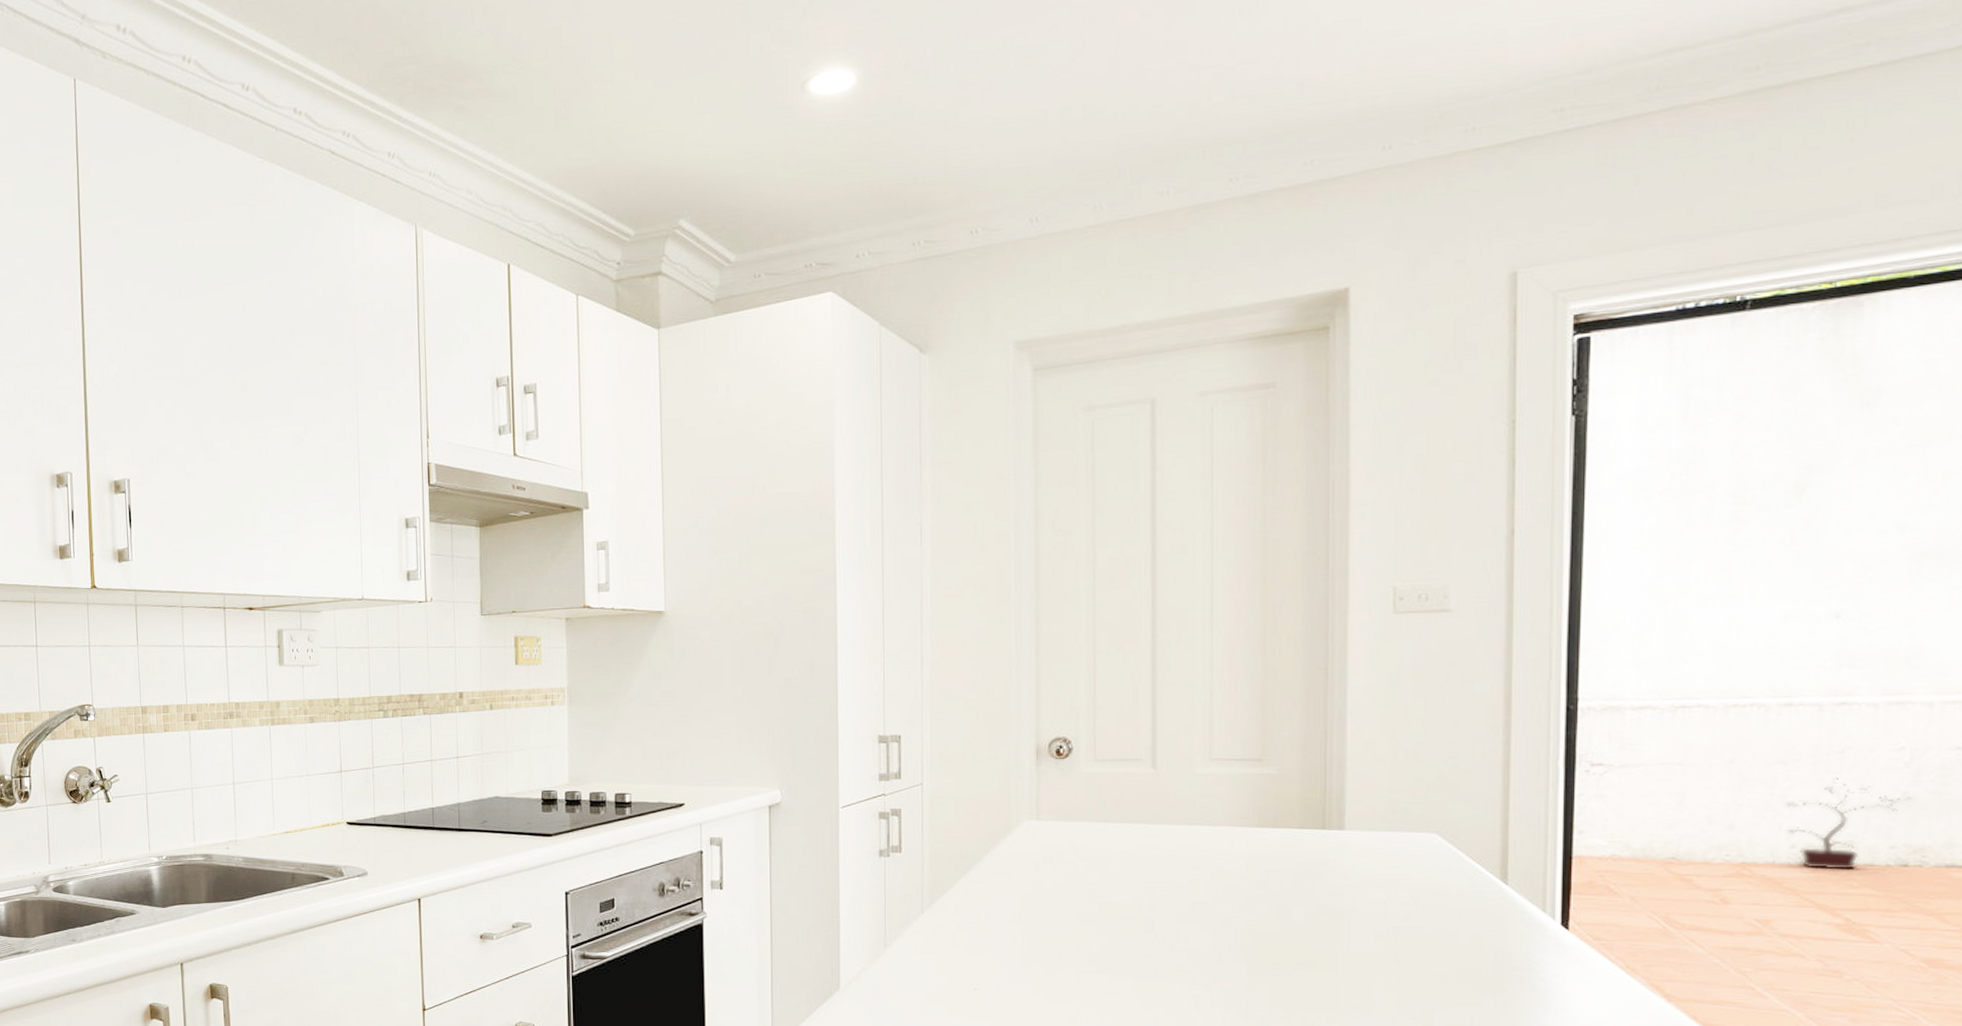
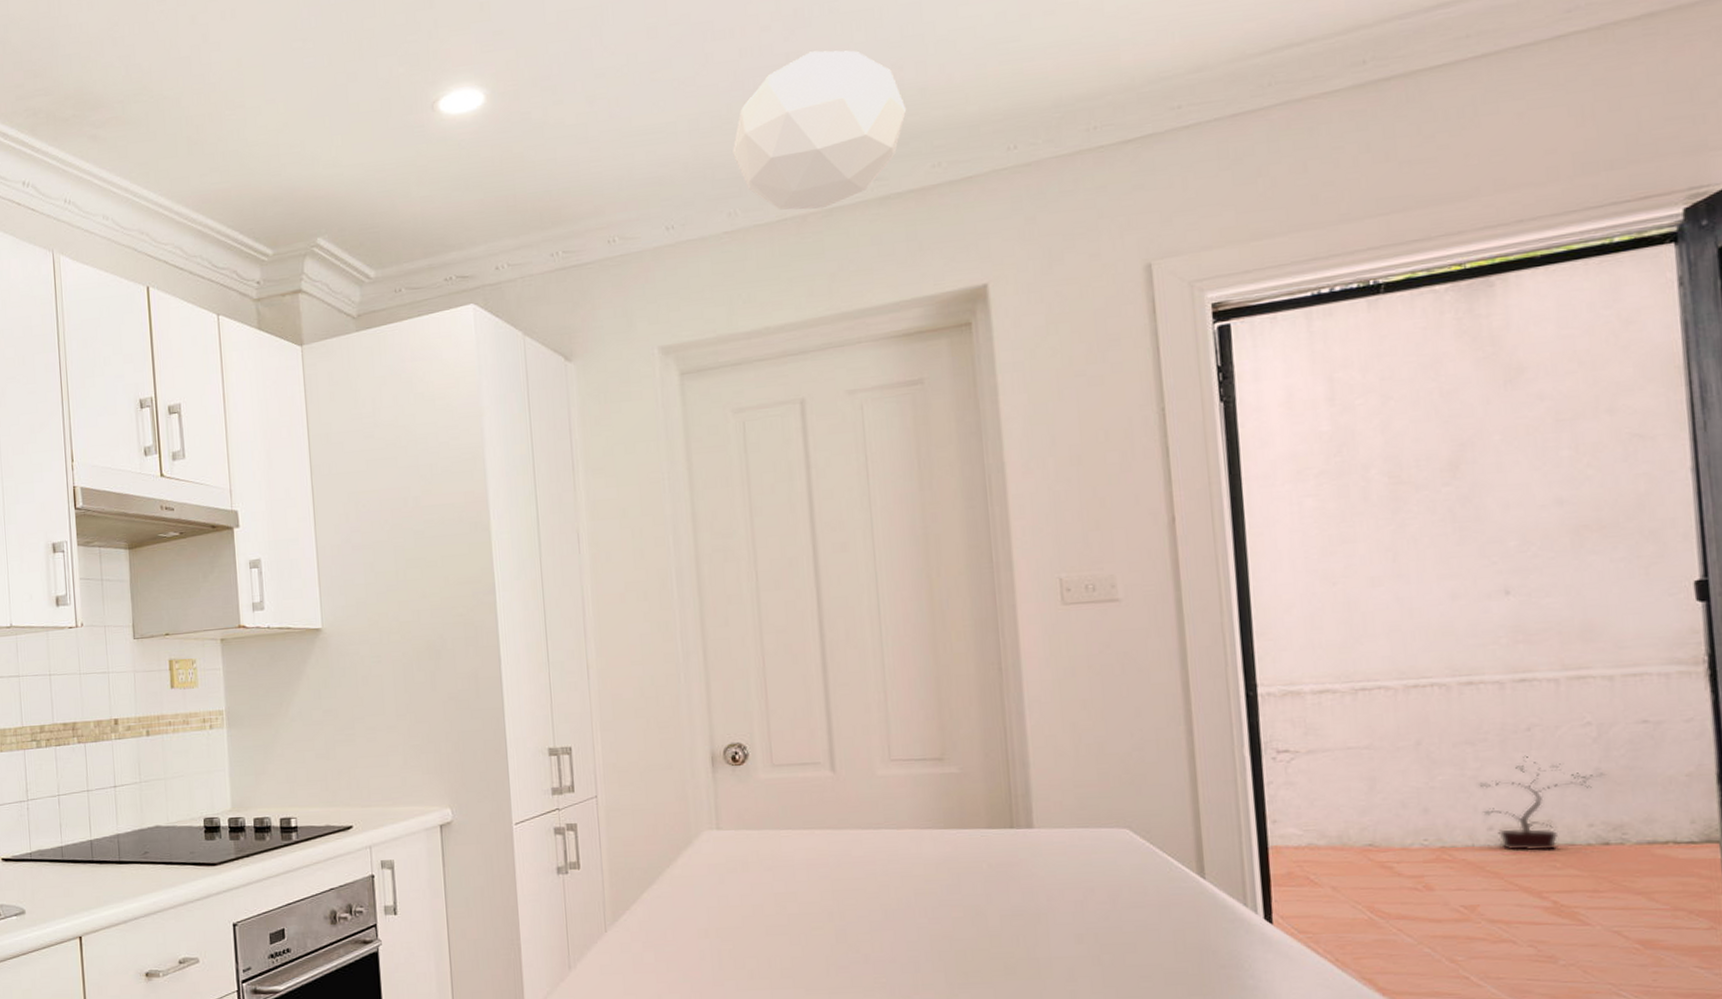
pendant light: none [1103,39,1283,206] -> present [732,50,907,210]

